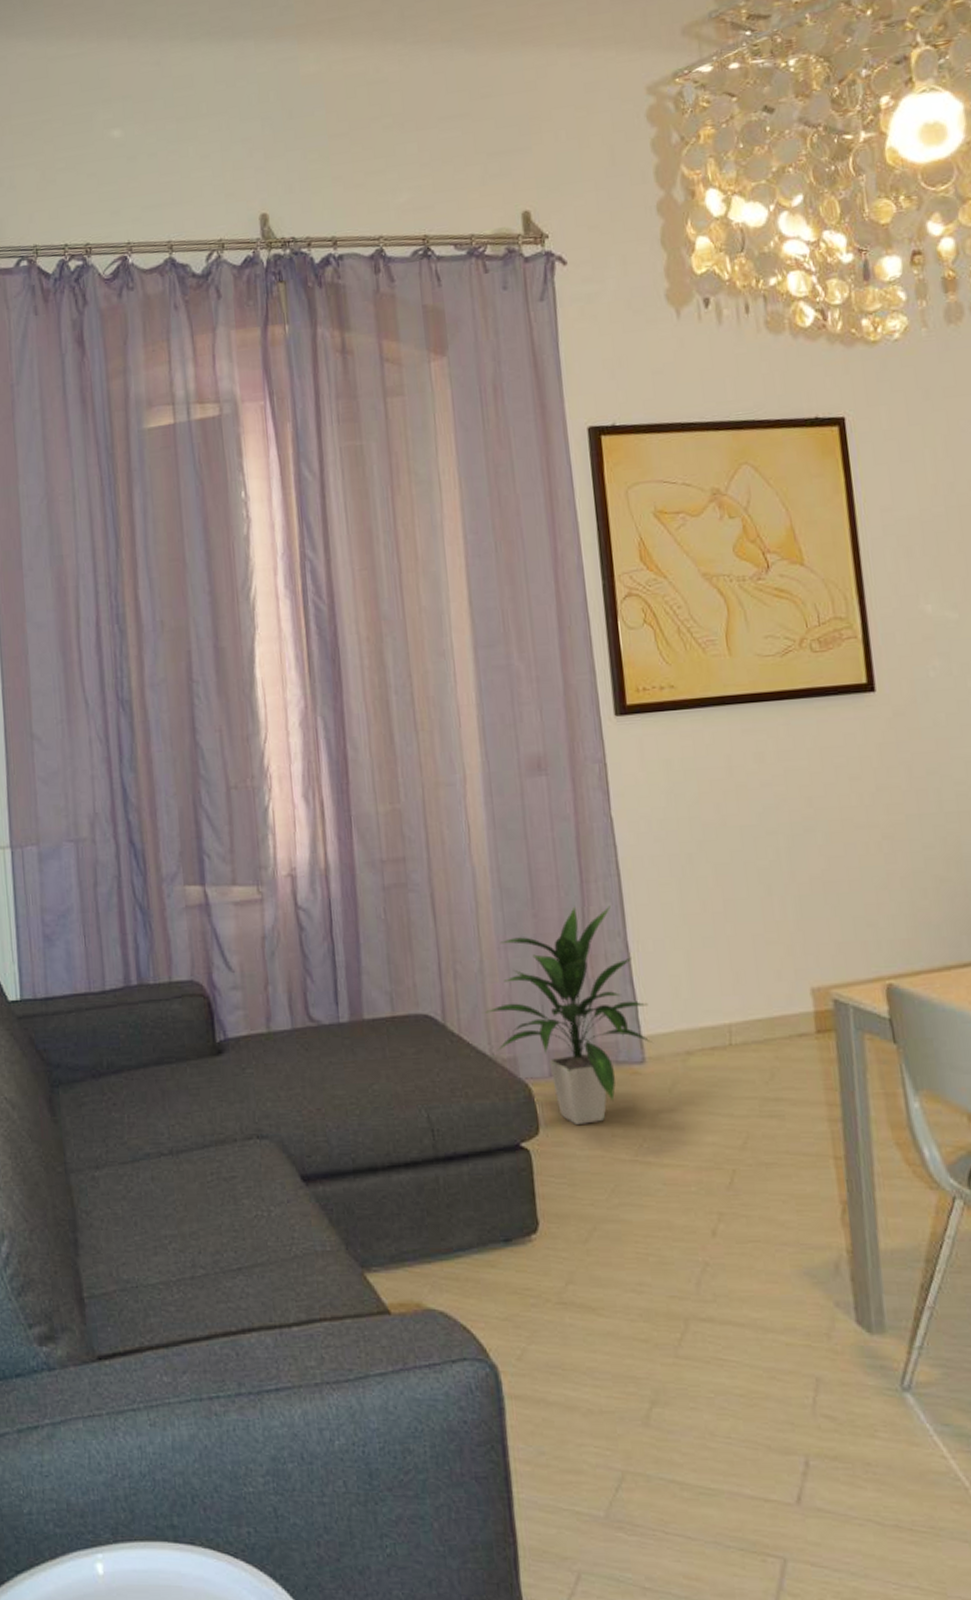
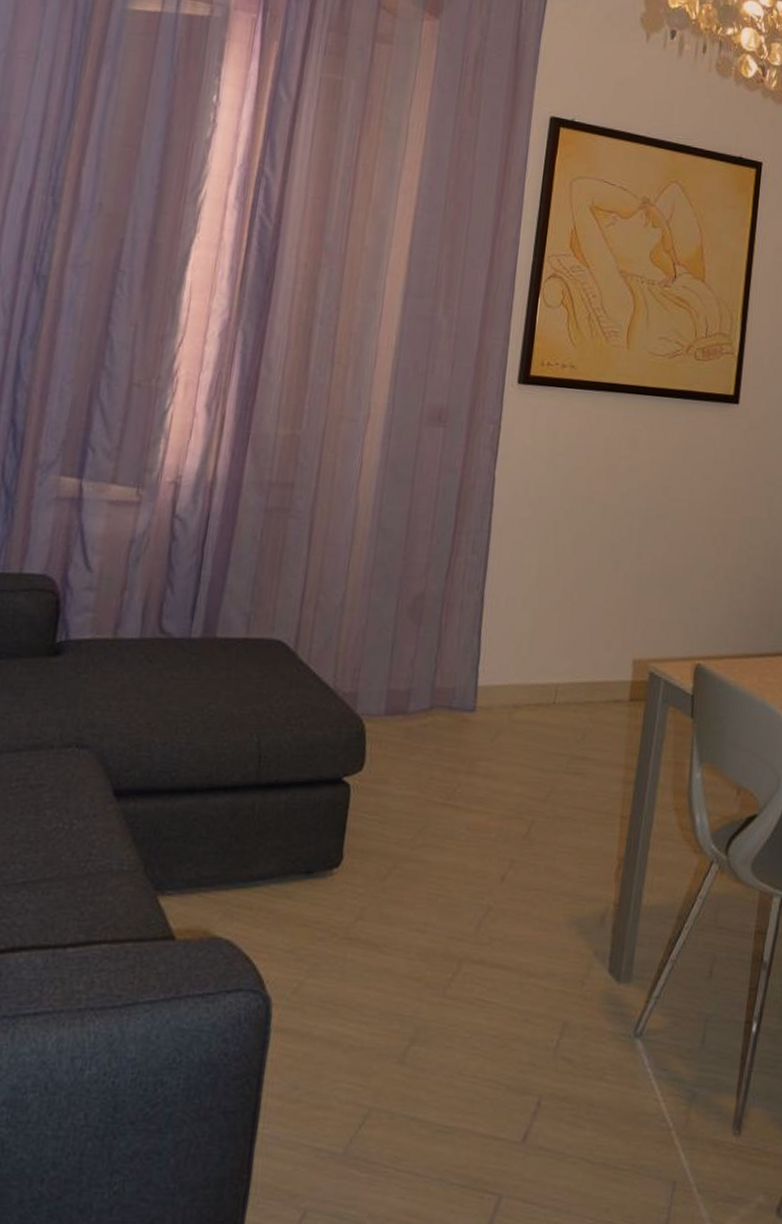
indoor plant: present [483,905,652,1124] -> none [335,554,490,765]

